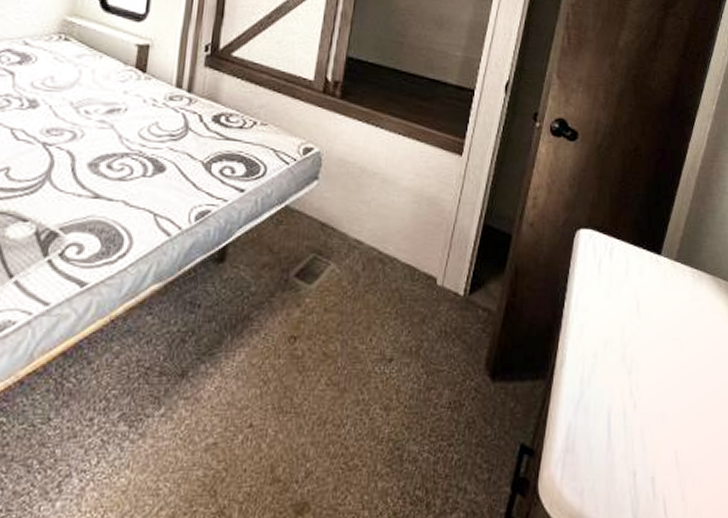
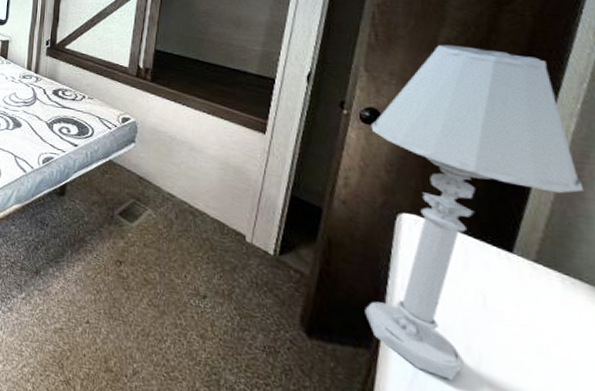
table lamp: none [543,48,713,392] -> present [365,44,585,381]

